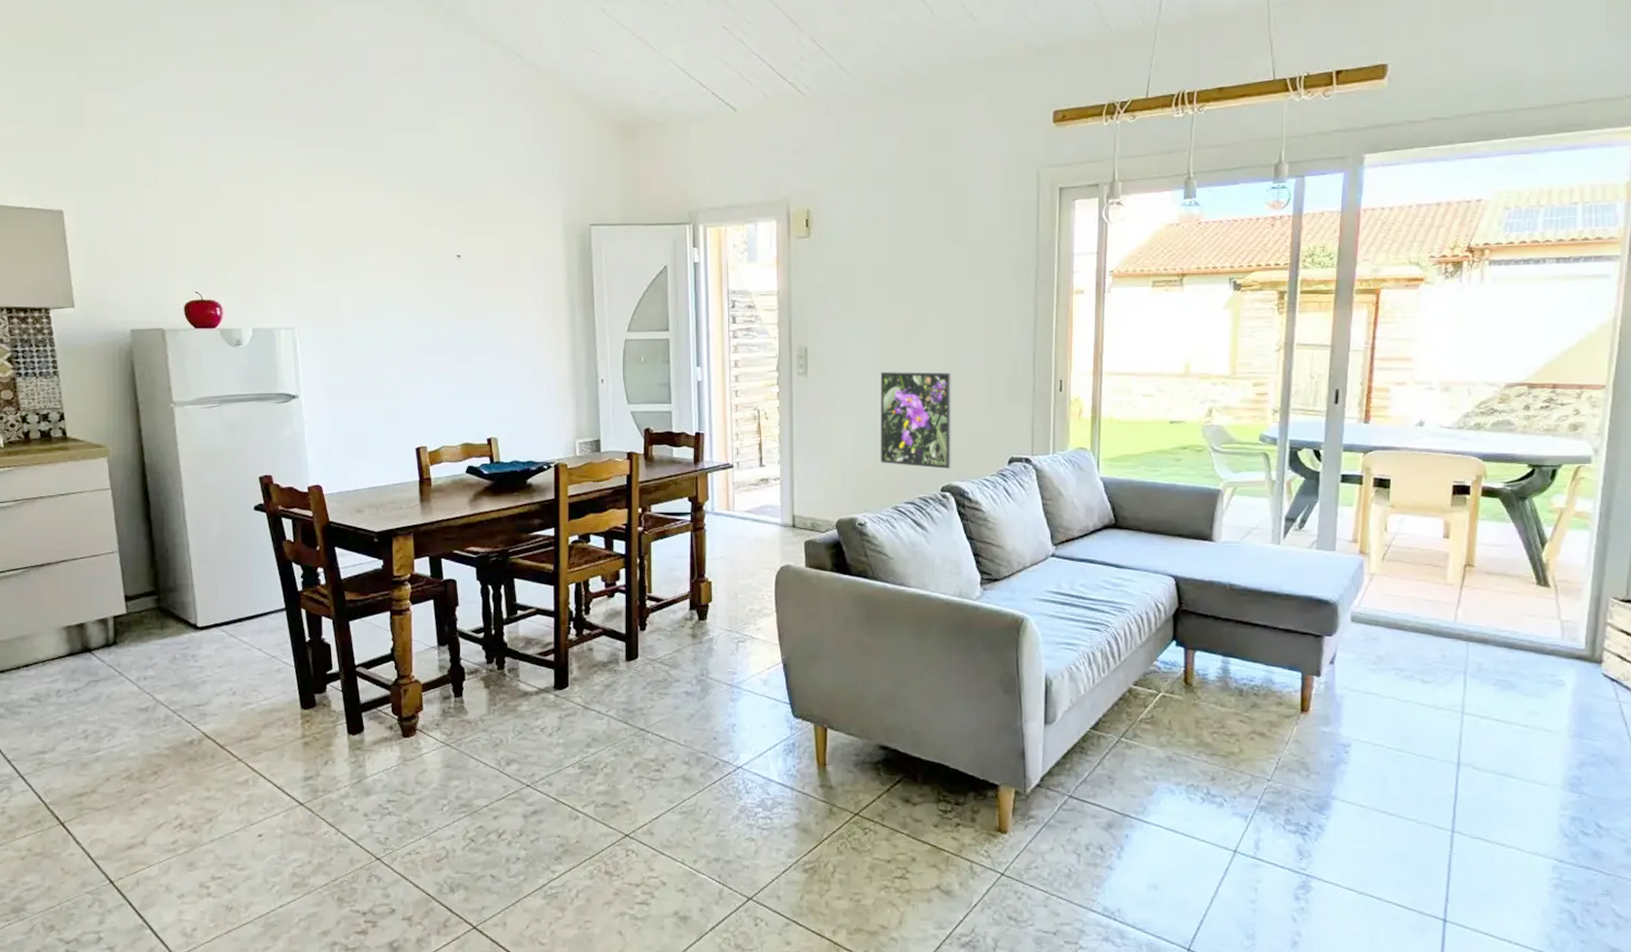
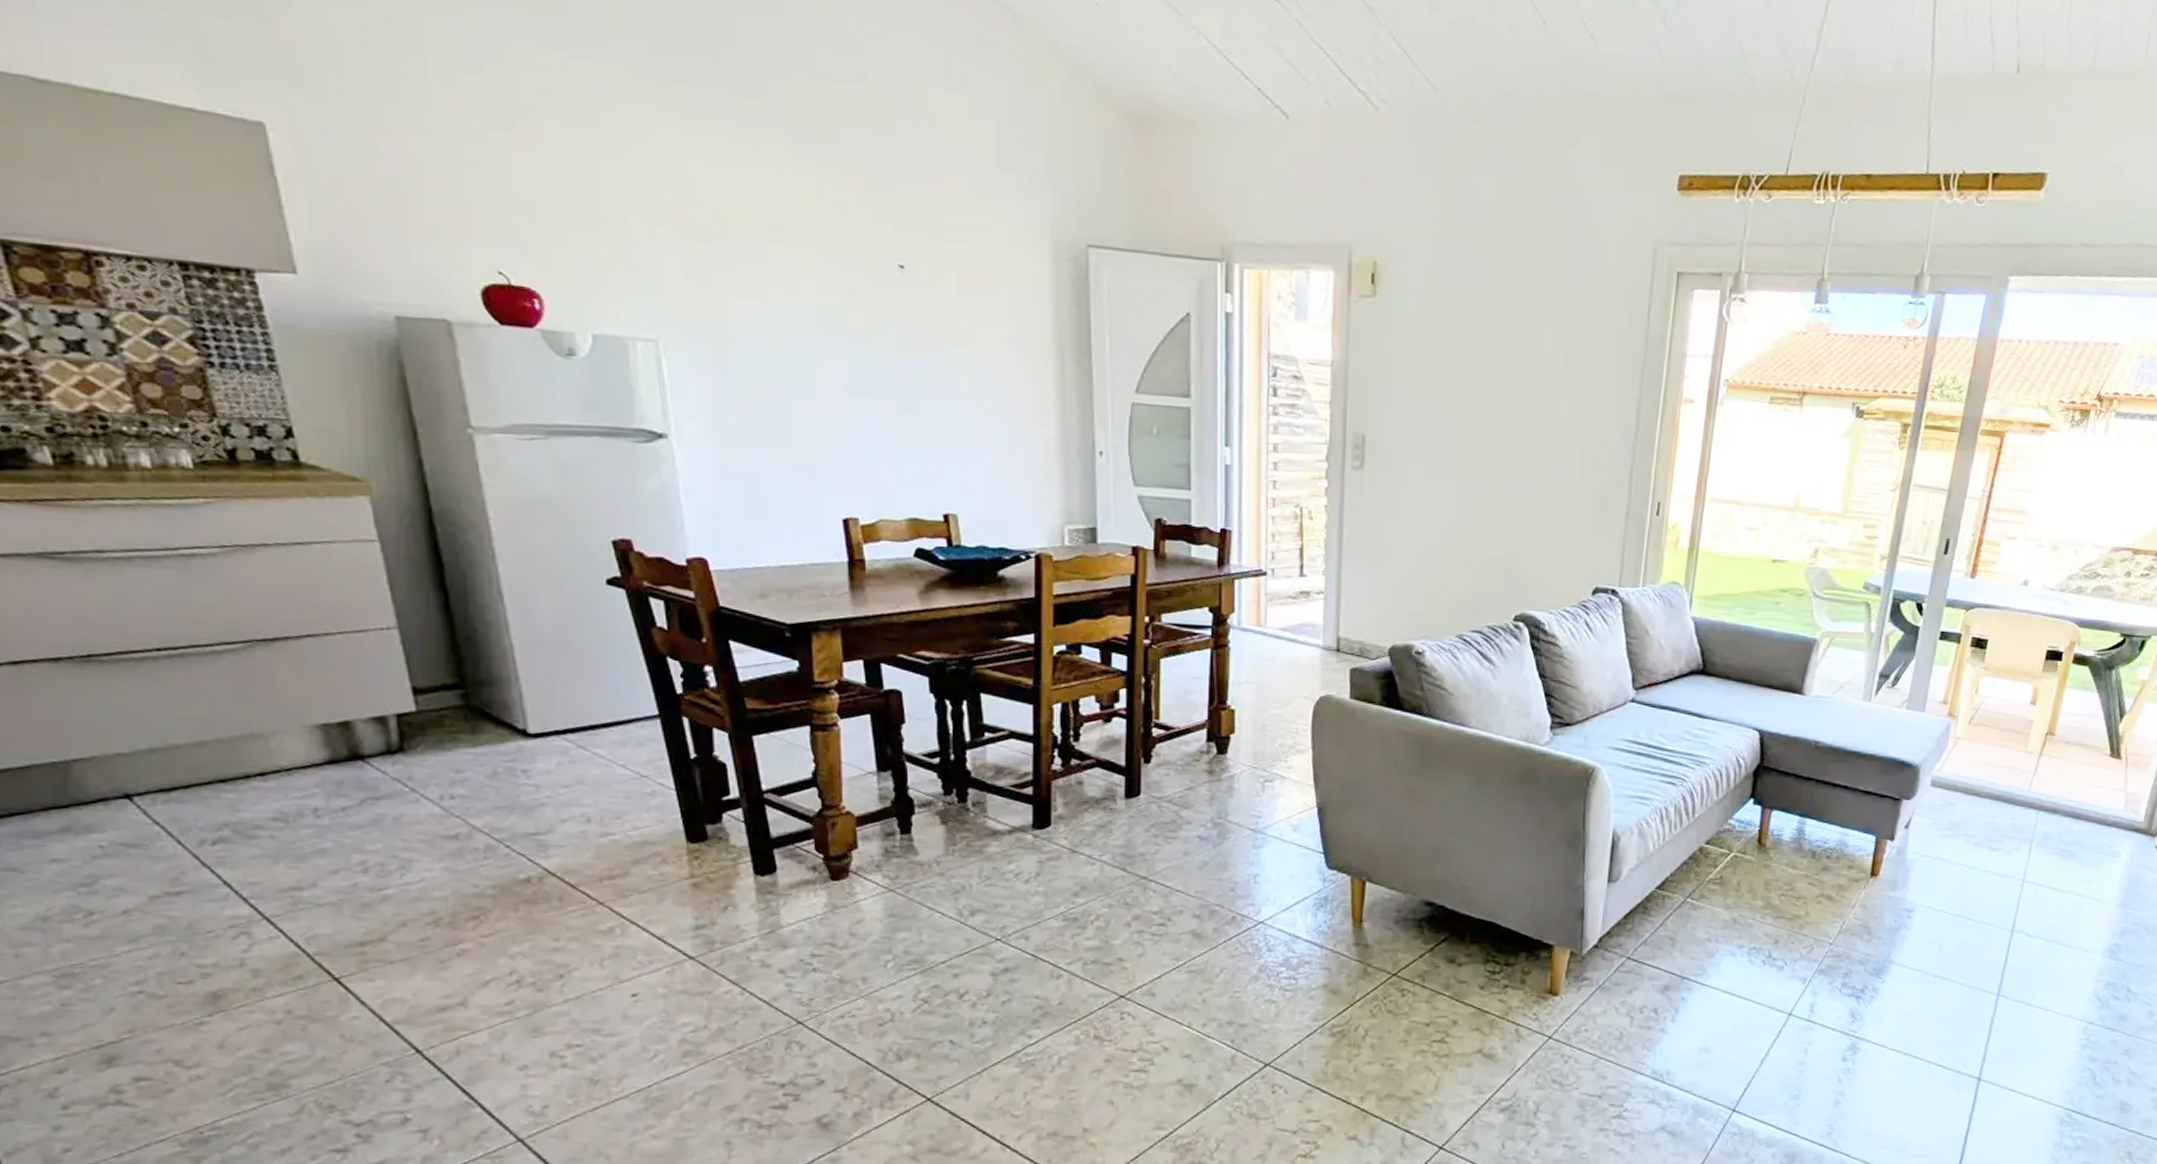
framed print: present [880,372,952,469] -> none [1446,474,1536,595]

